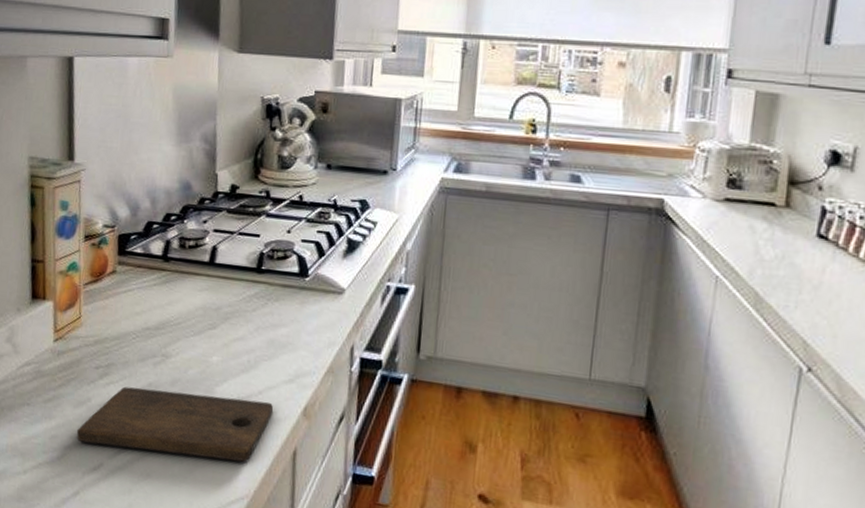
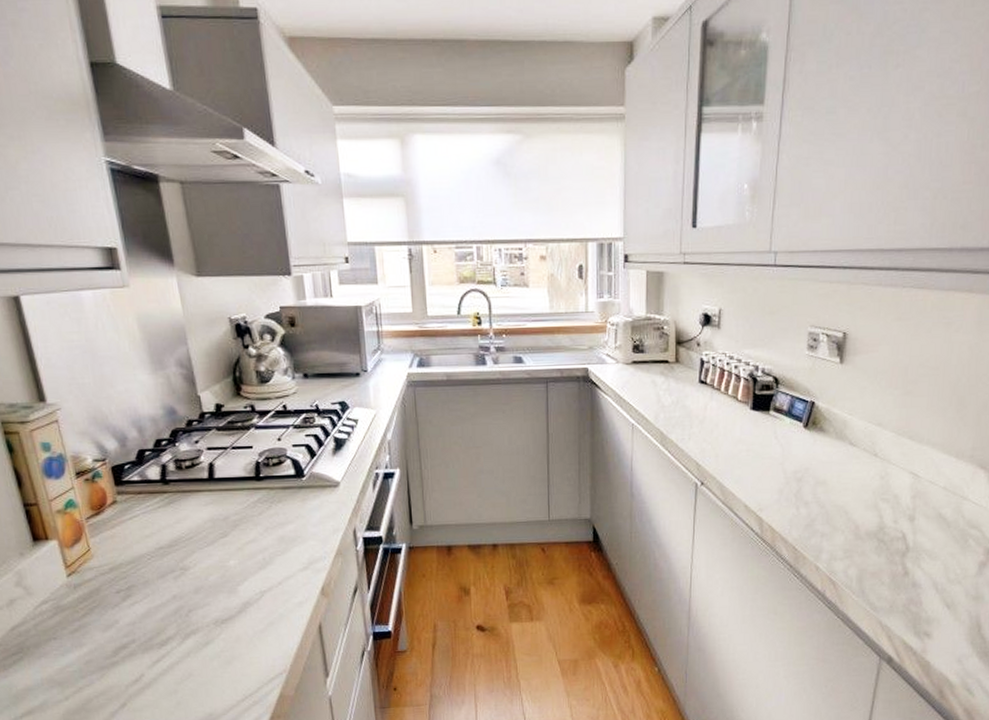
cutting board: present [77,386,274,462] -> none [111,590,295,661]

